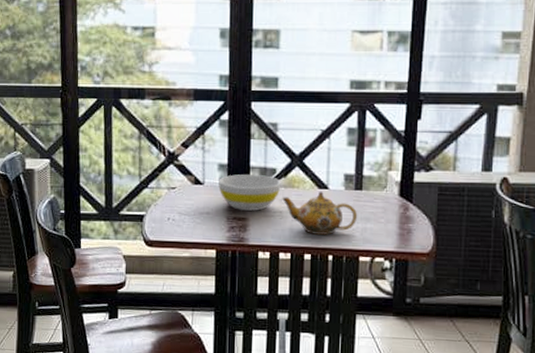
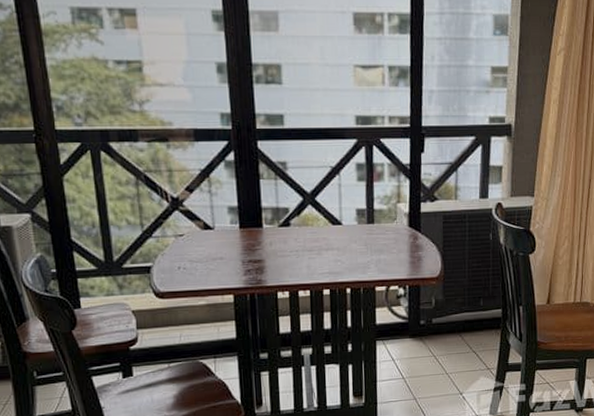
bowl: present [218,174,281,211] -> none [230,215,295,253]
teapot: present [282,191,358,235] -> none [297,227,372,270]

